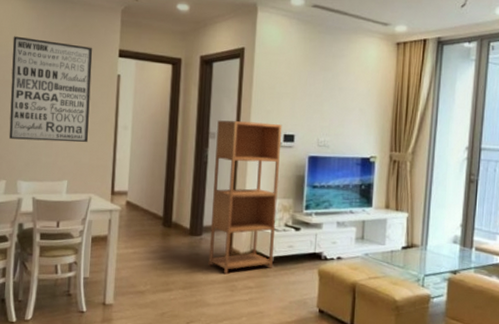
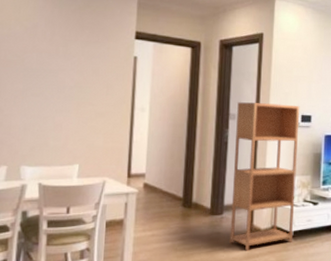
wall art: present [9,36,93,143] -> none [10,14,107,125]

